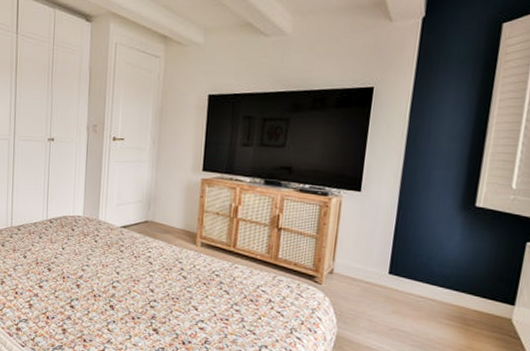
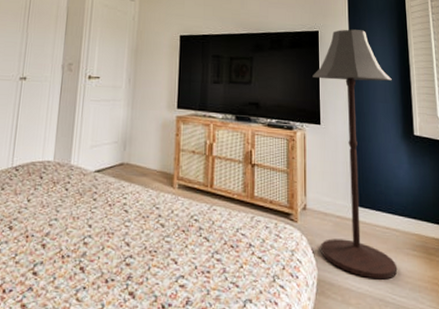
floor lamp: none [344,84,460,343] -> present [312,29,398,280]

